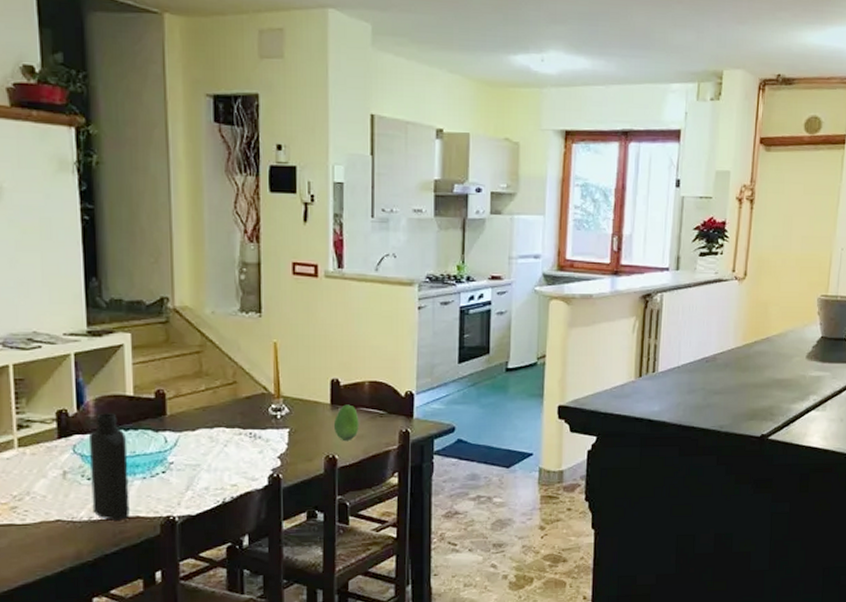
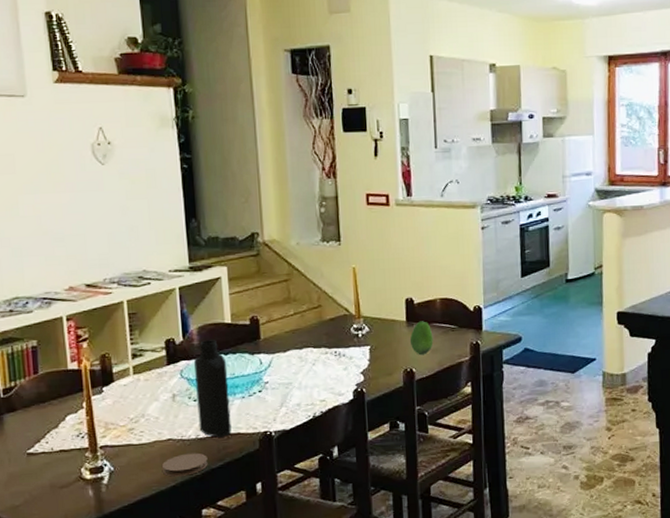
coaster: none [49,536,102,562] -> present [162,453,208,477]

